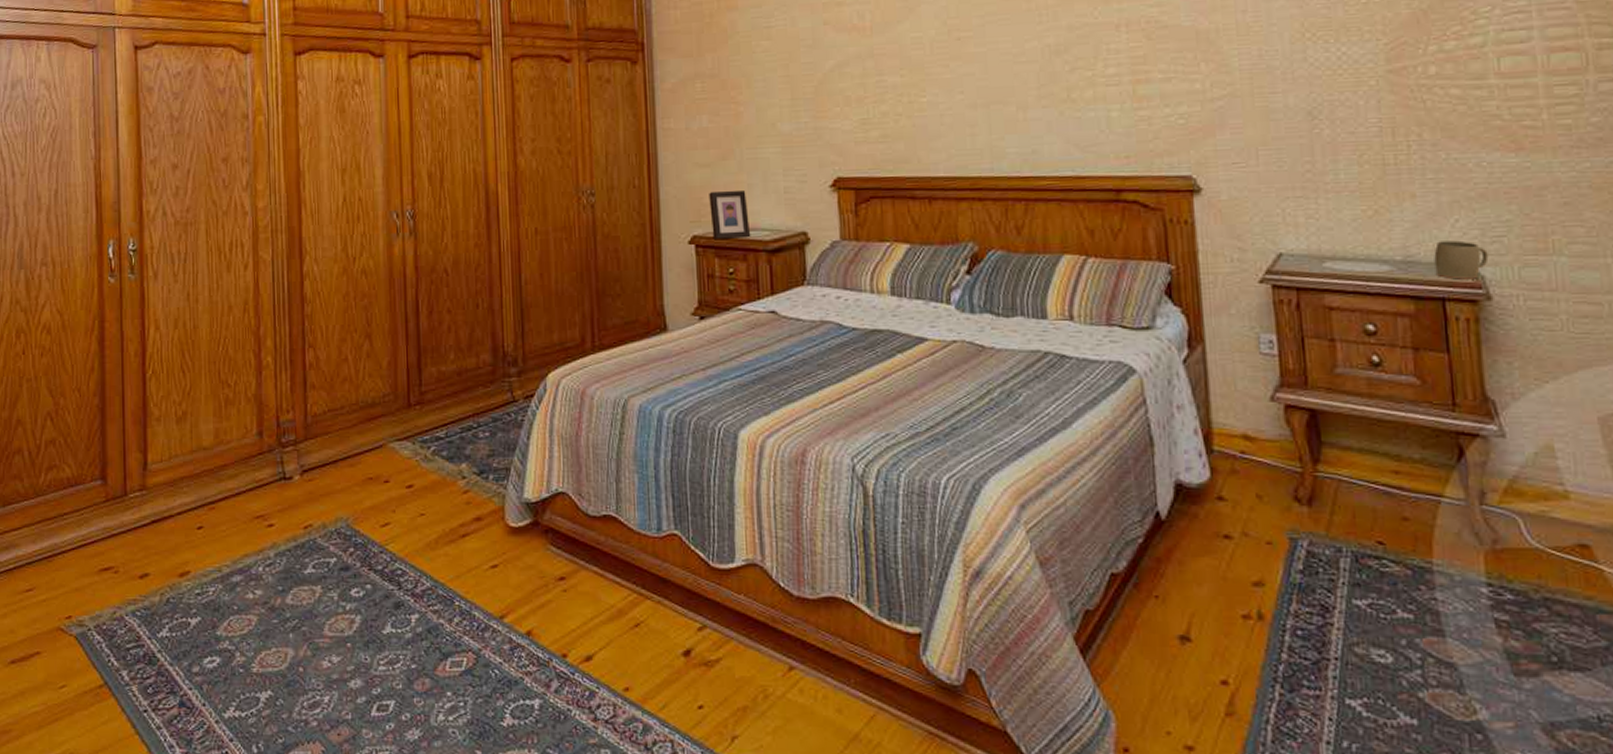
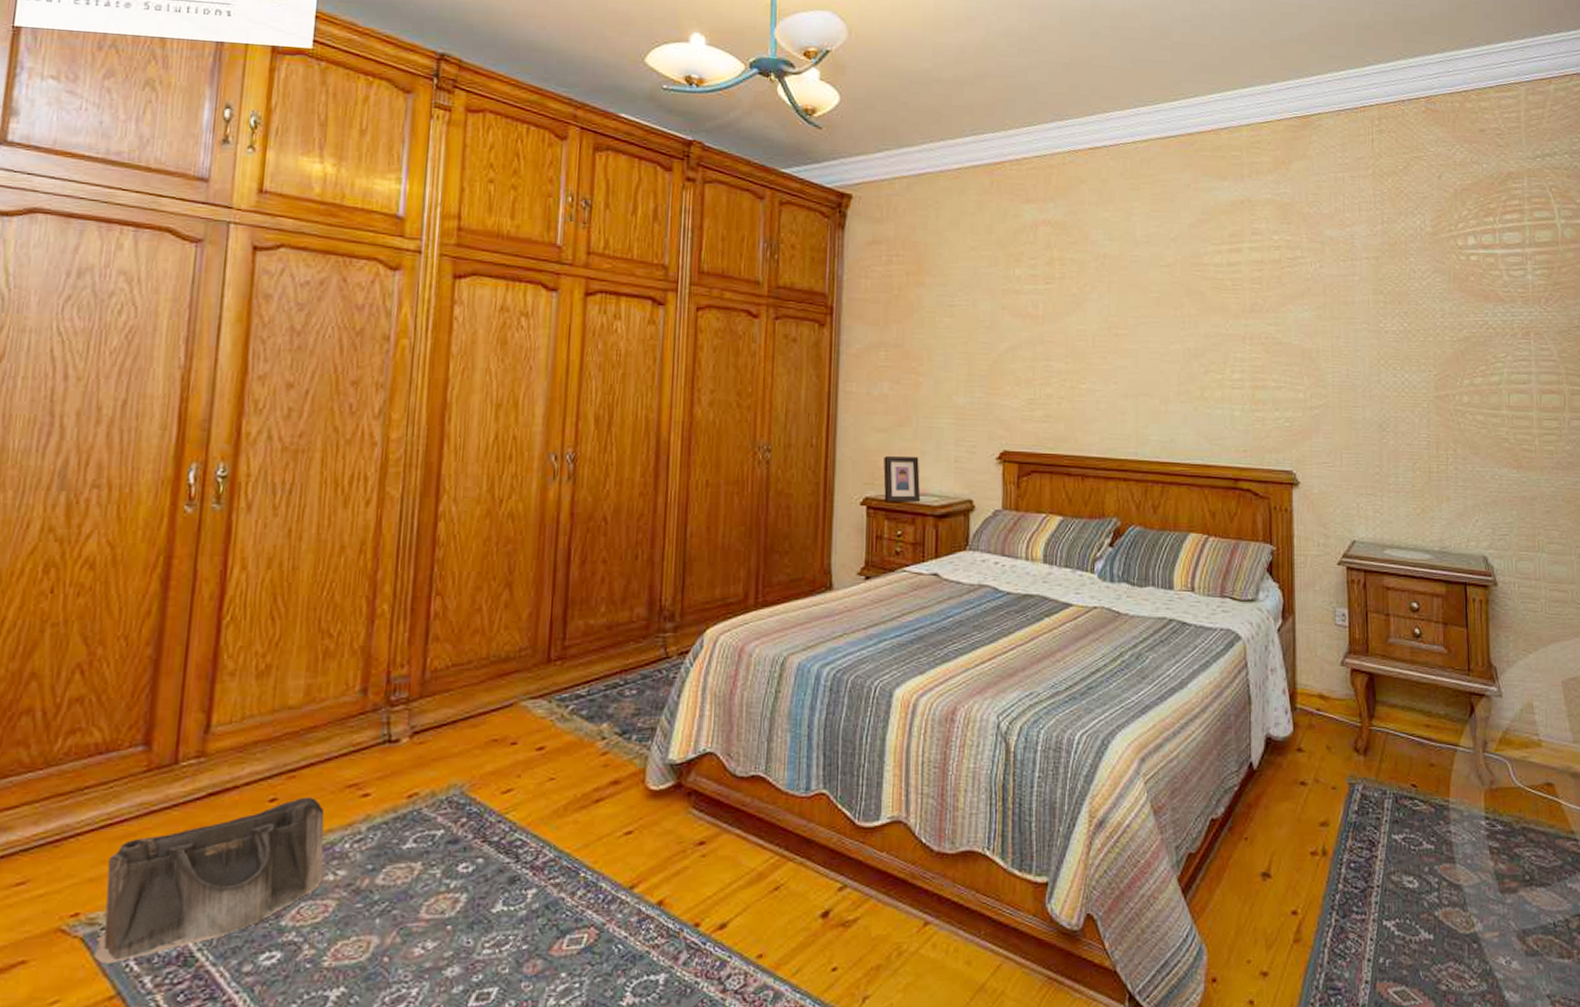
saddlebag: none [85,525,245,659] -> present [93,796,325,965]
mug: present [1433,240,1489,280] -> none [1460,536,1497,568]

